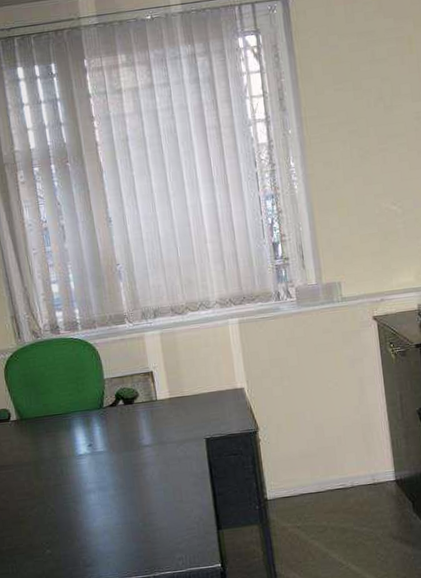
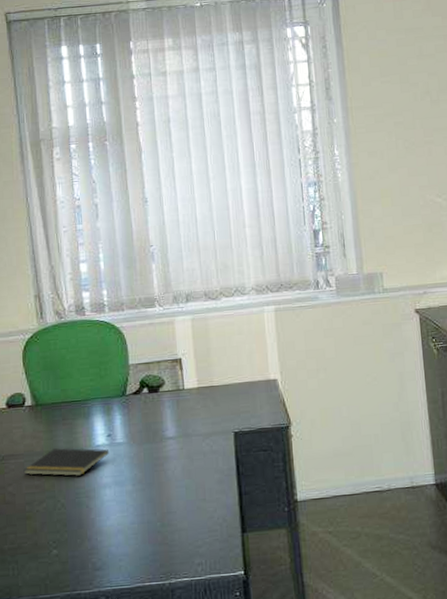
notepad: none [14,458,92,484] -> present [23,448,110,476]

